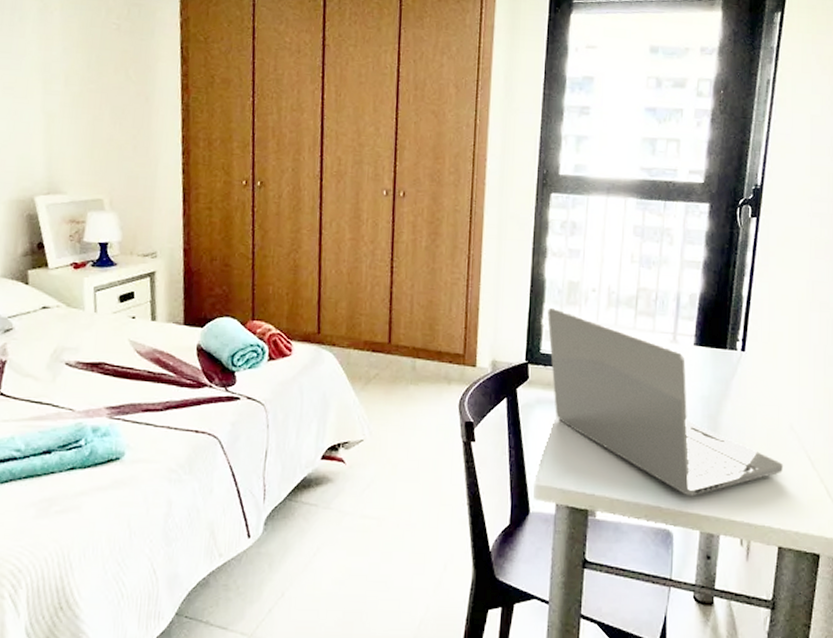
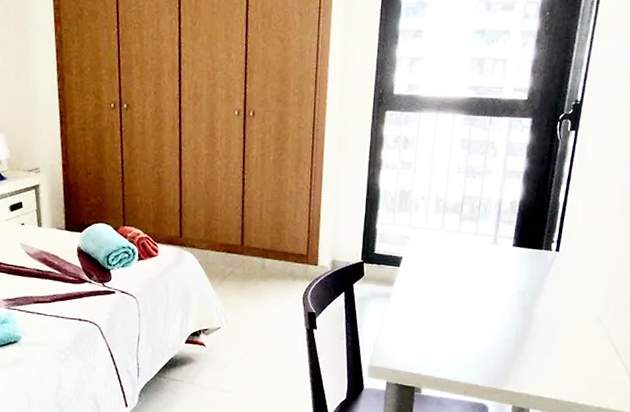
laptop: present [547,307,783,497] -> none [381,213,589,377]

